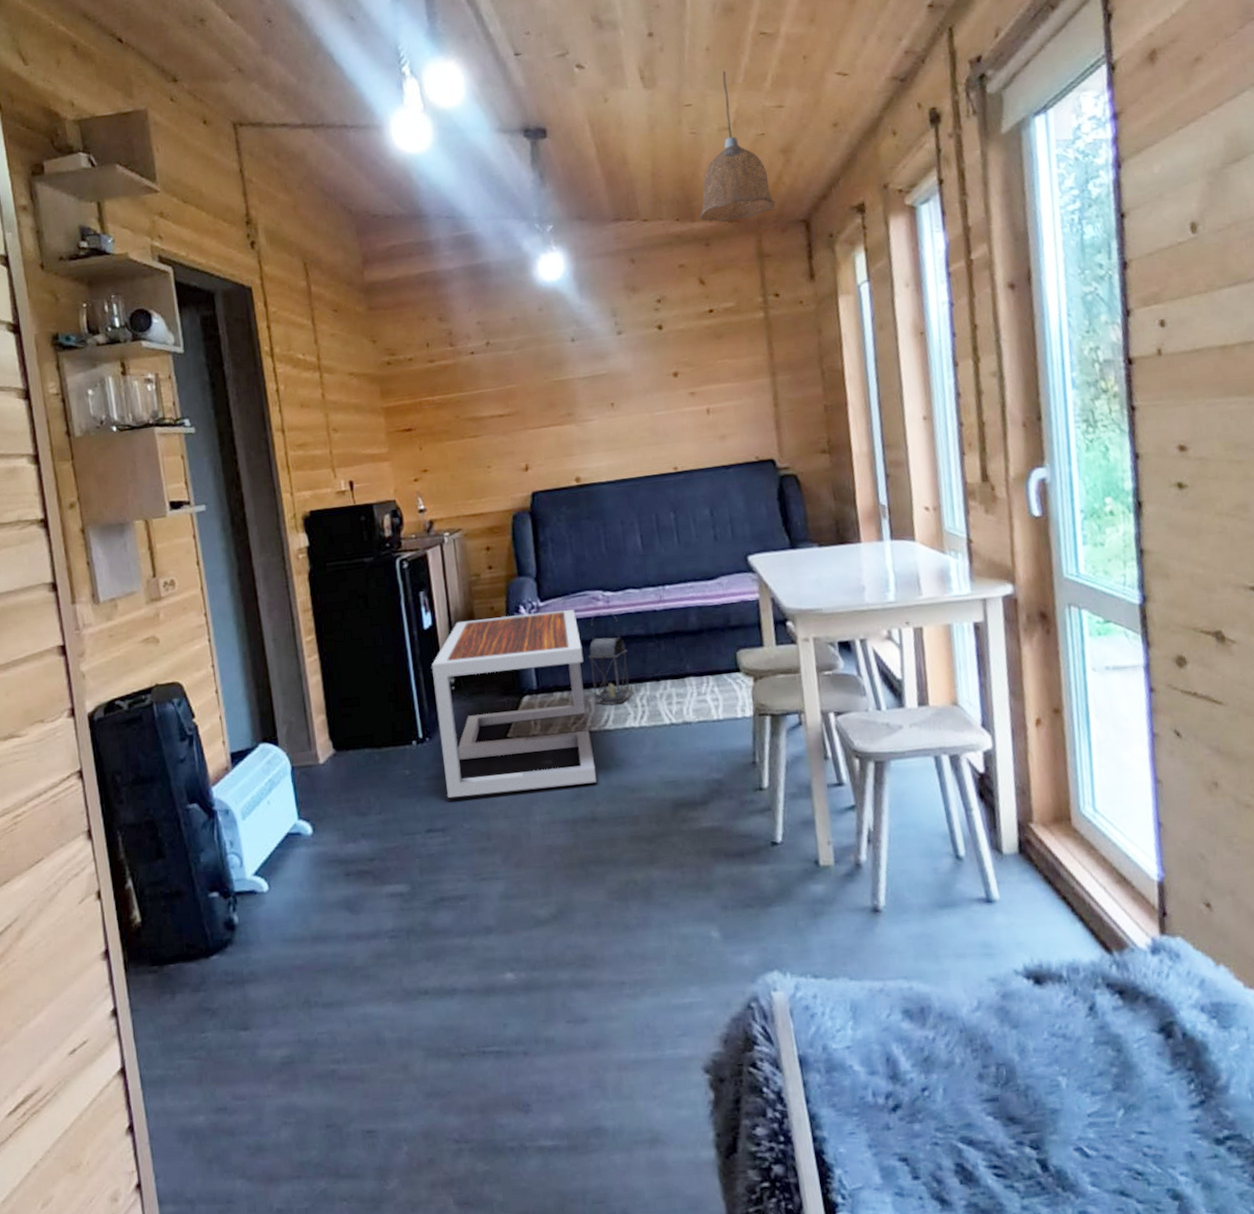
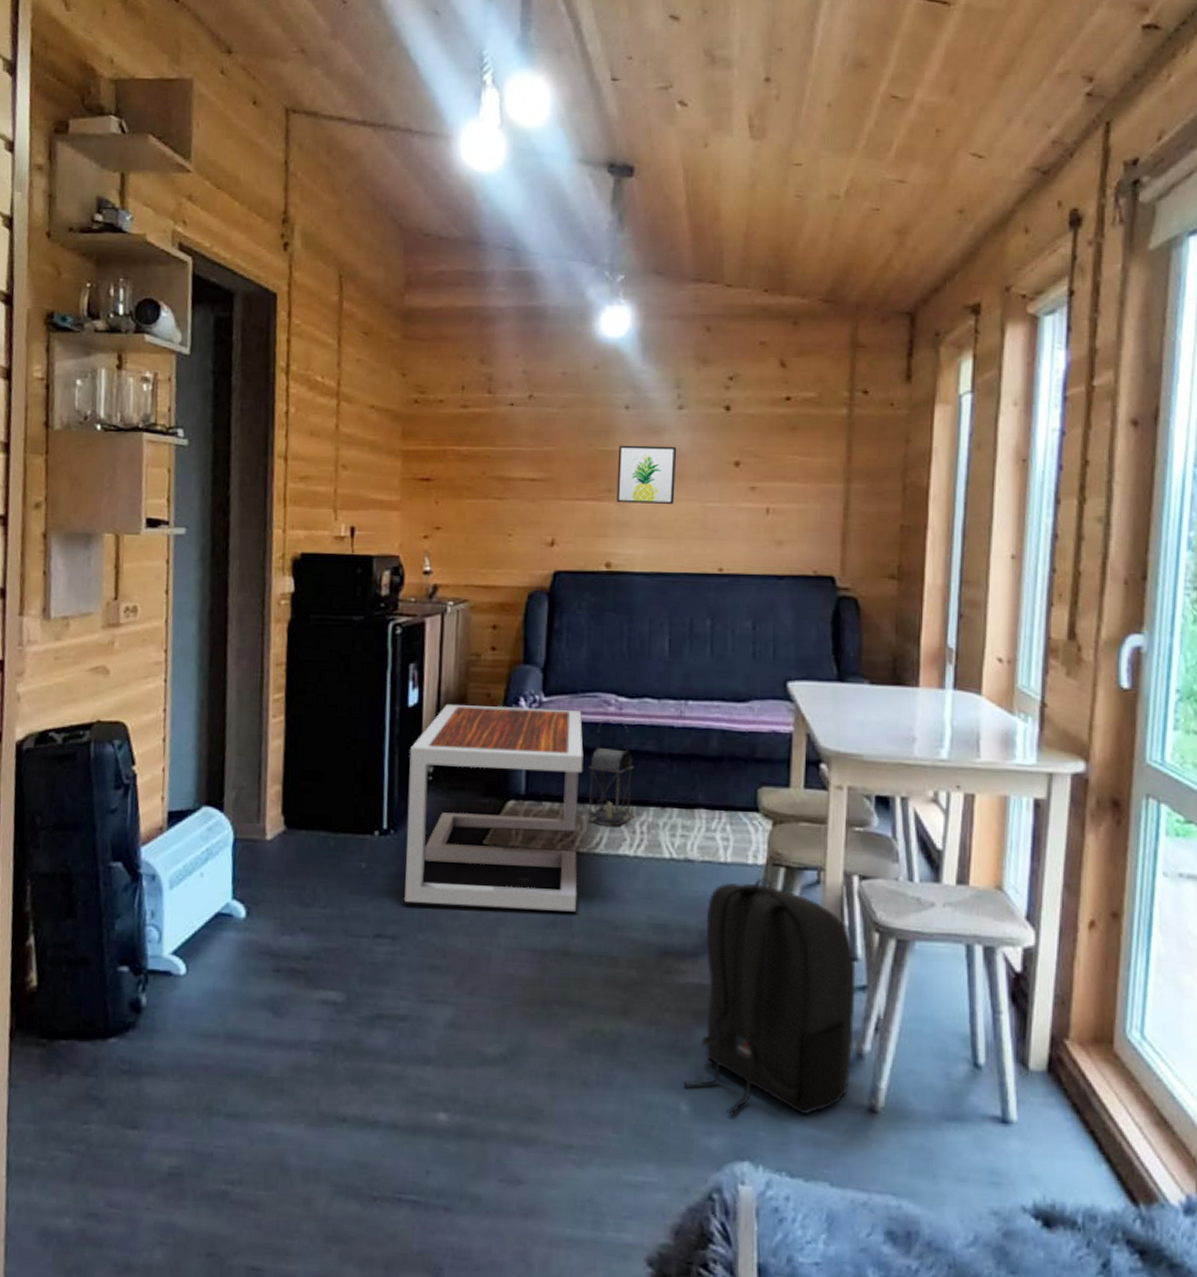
wall art: none [571,368,627,424] -> present [616,445,677,504]
pendant lamp: present [700,71,776,222] -> none [792,133,880,301]
backpack: none [709,727,853,934] -> present [682,877,856,1115]

